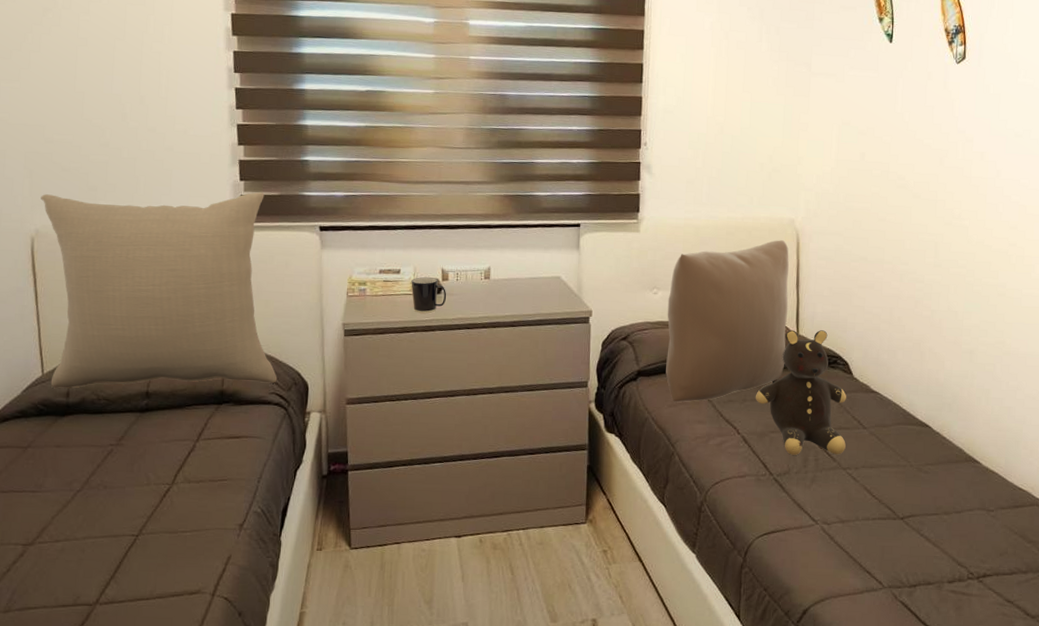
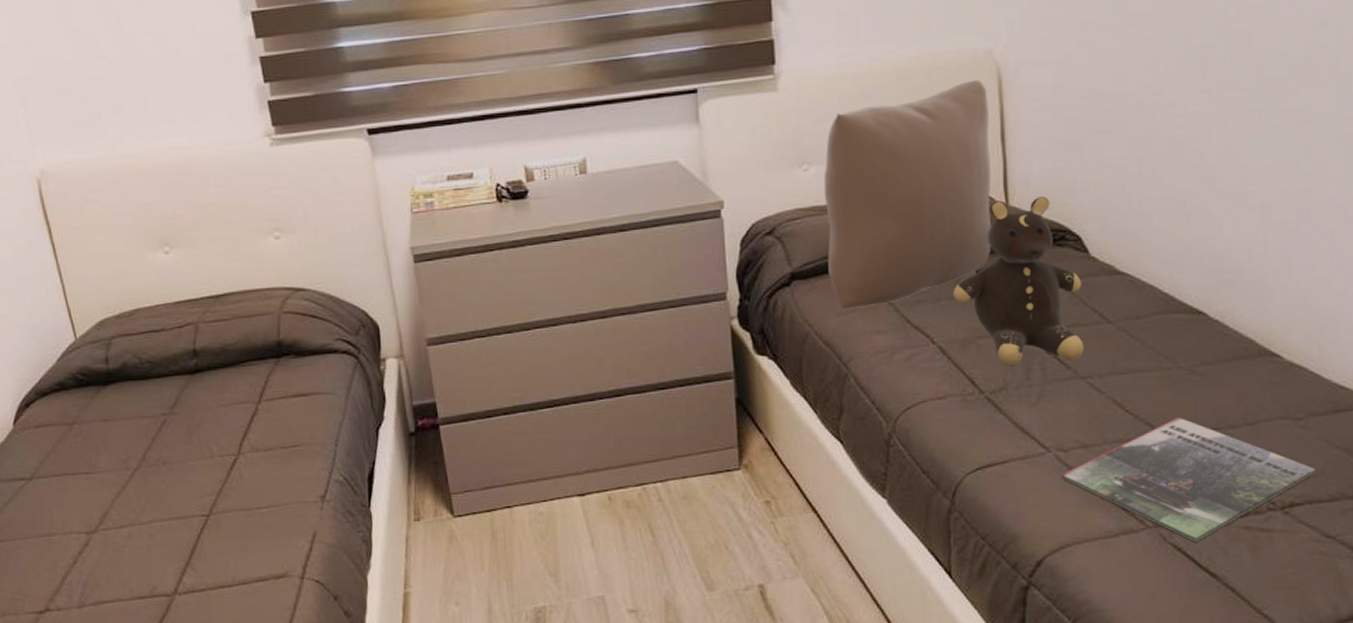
pillow: present [41,191,277,388] -> none [40,93,342,354]
mug: present [411,277,447,314] -> none [488,179,535,226]
magazine: none [825,503,1002,601] -> present [1062,416,1317,542]

